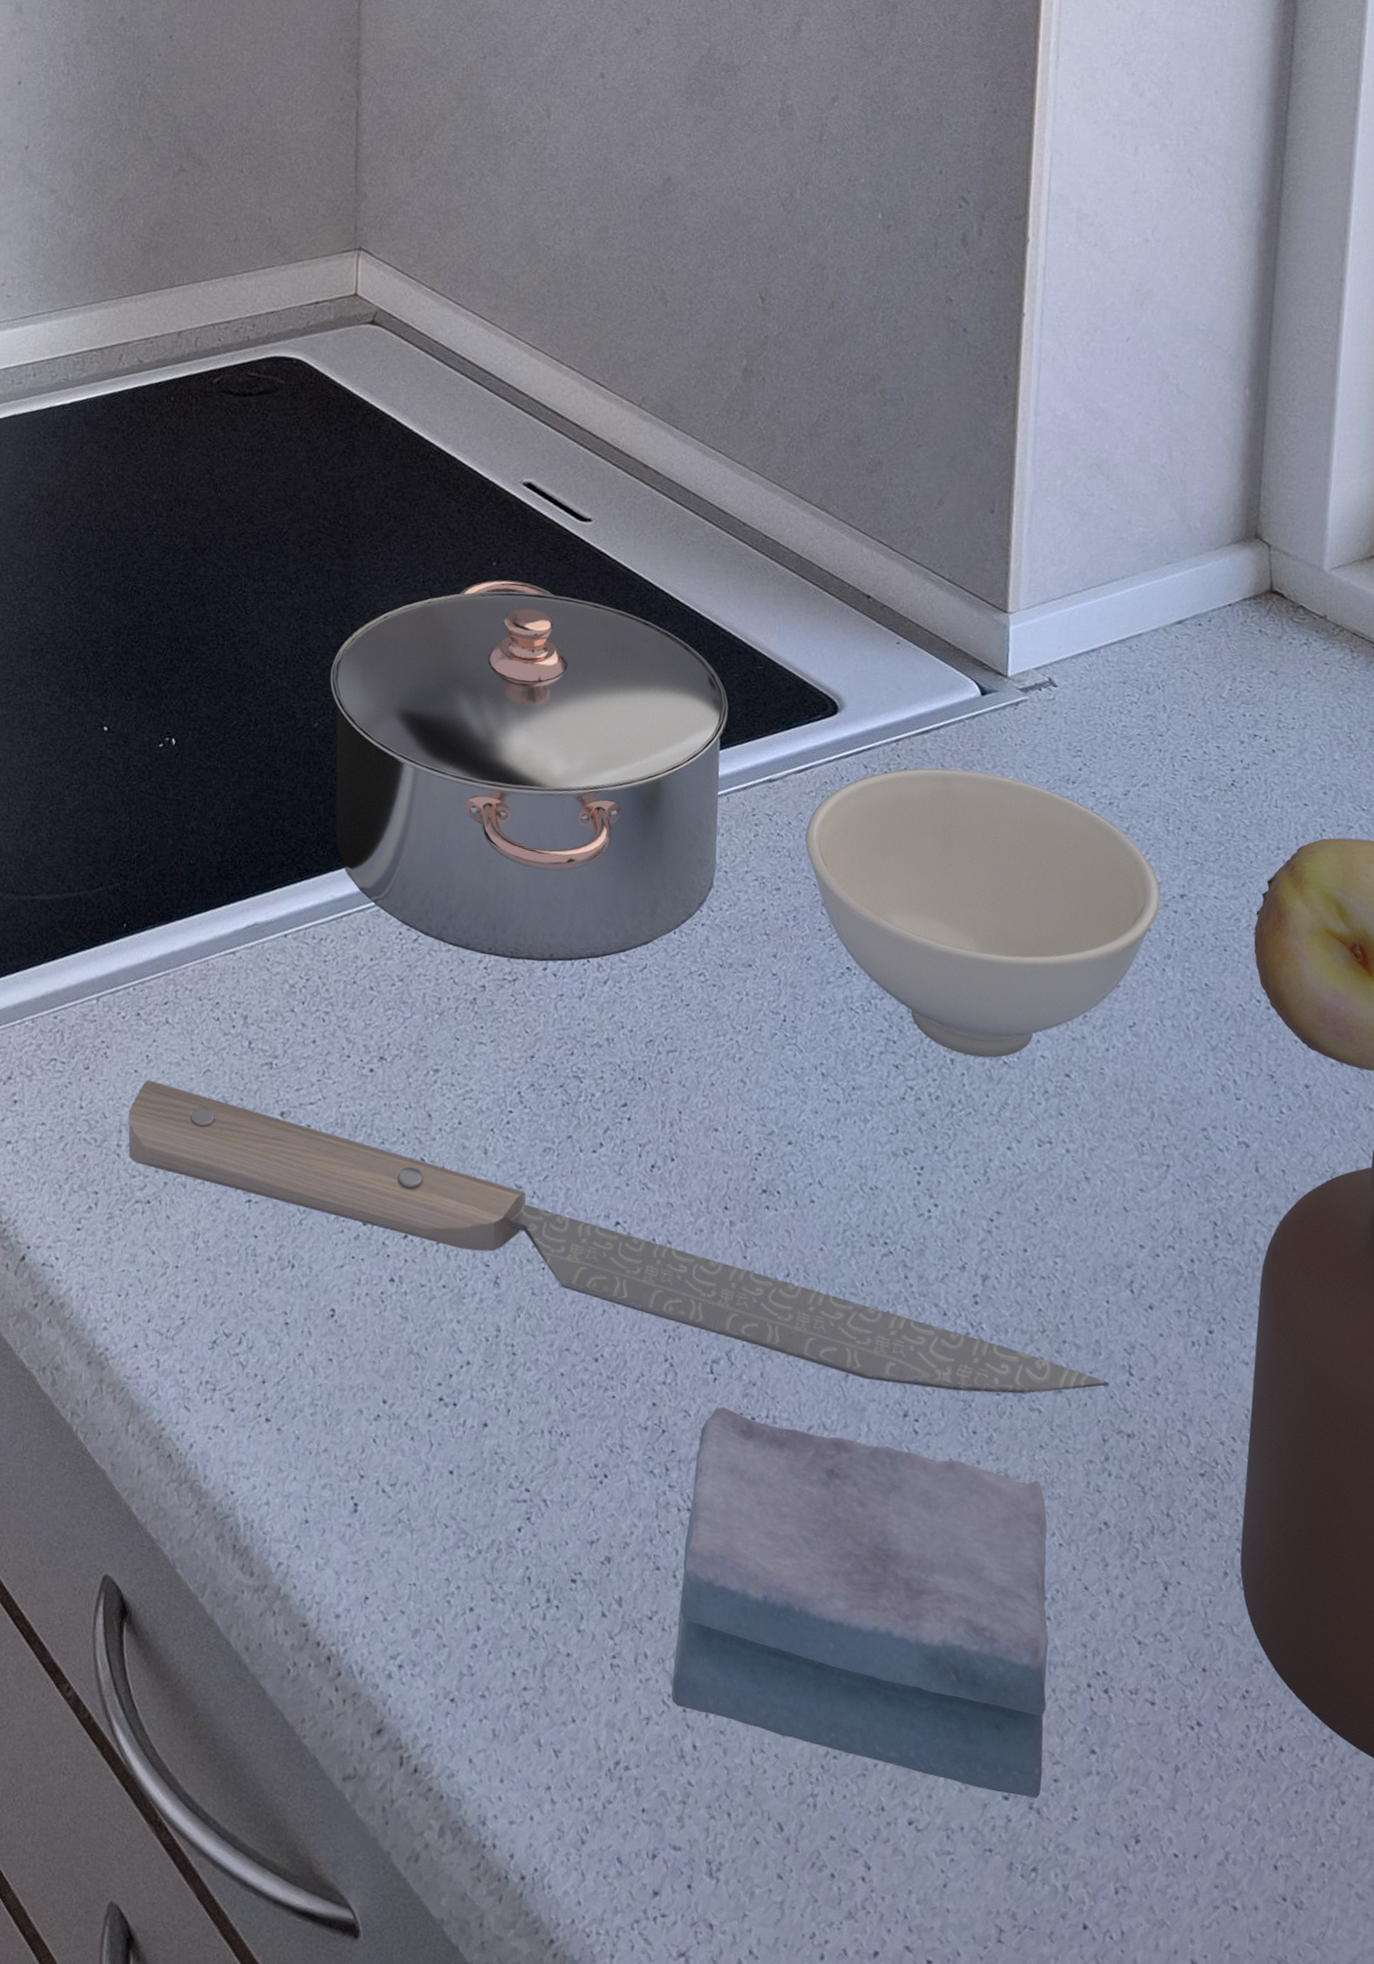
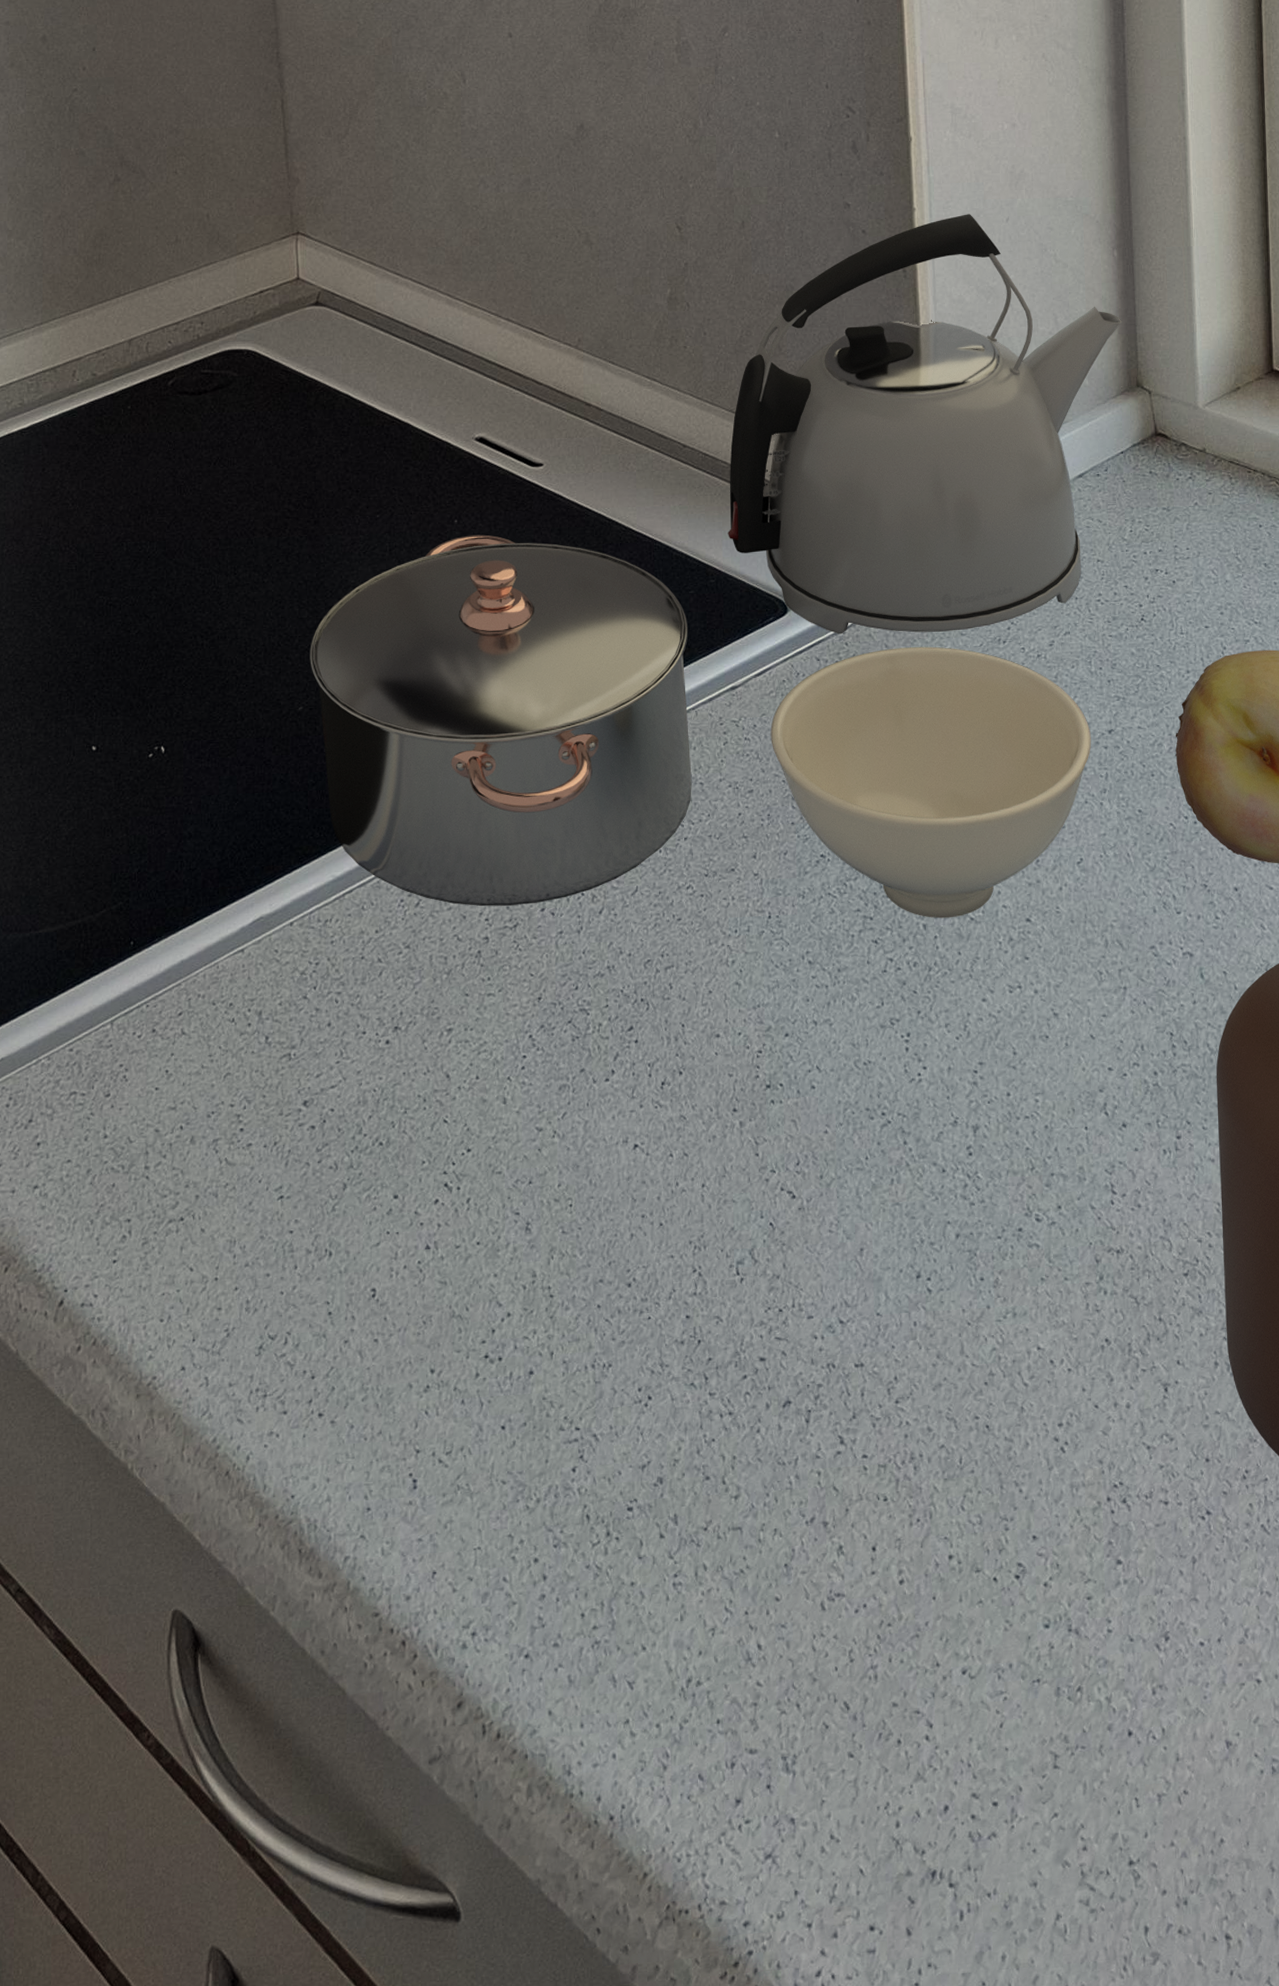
kitchen knife: present [128,1079,1110,1394] -> none [153,1094,1096,1250]
sponge: present [671,1407,1049,1798] -> none [730,1305,1077,1623]
kettle: none [781,327,1246,763] -> present [728,214,1122,634]

